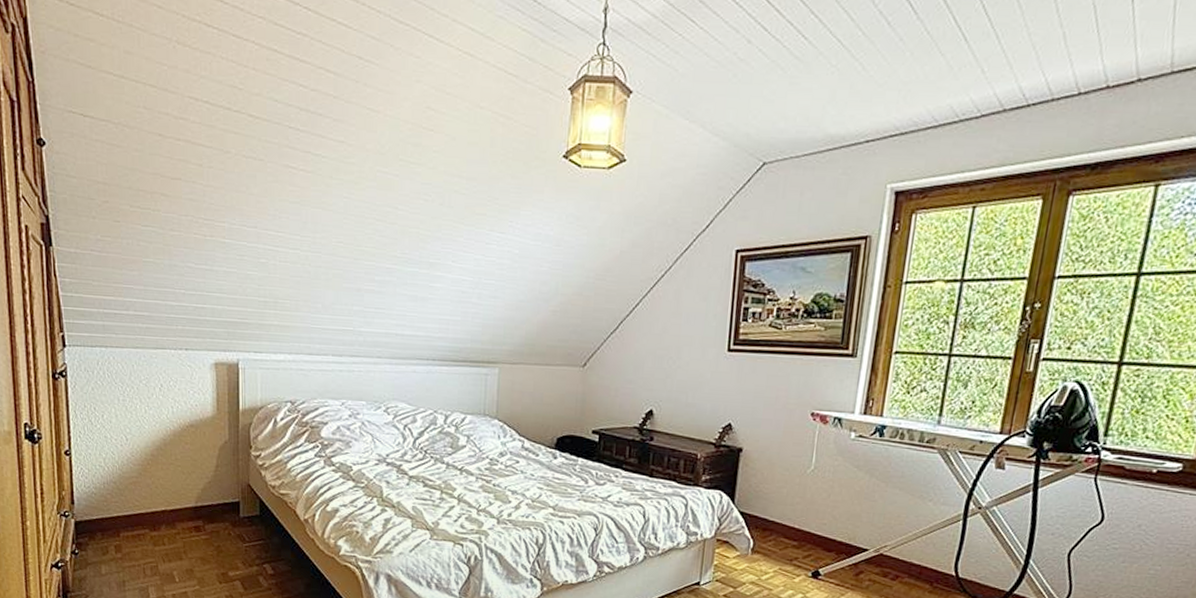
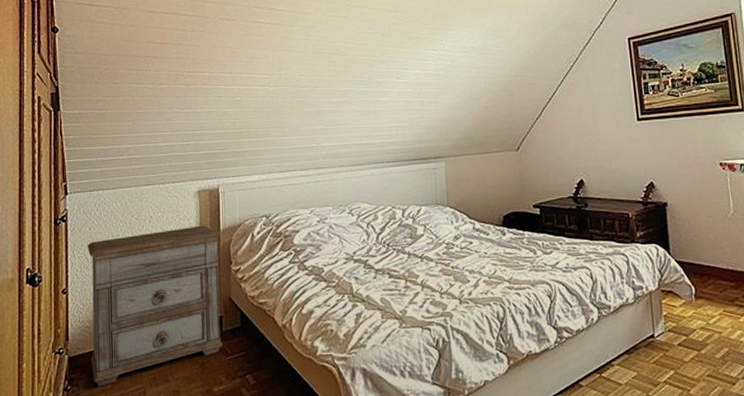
nightstand: none [90,402,241,555] -> present [87,225,223,386]

